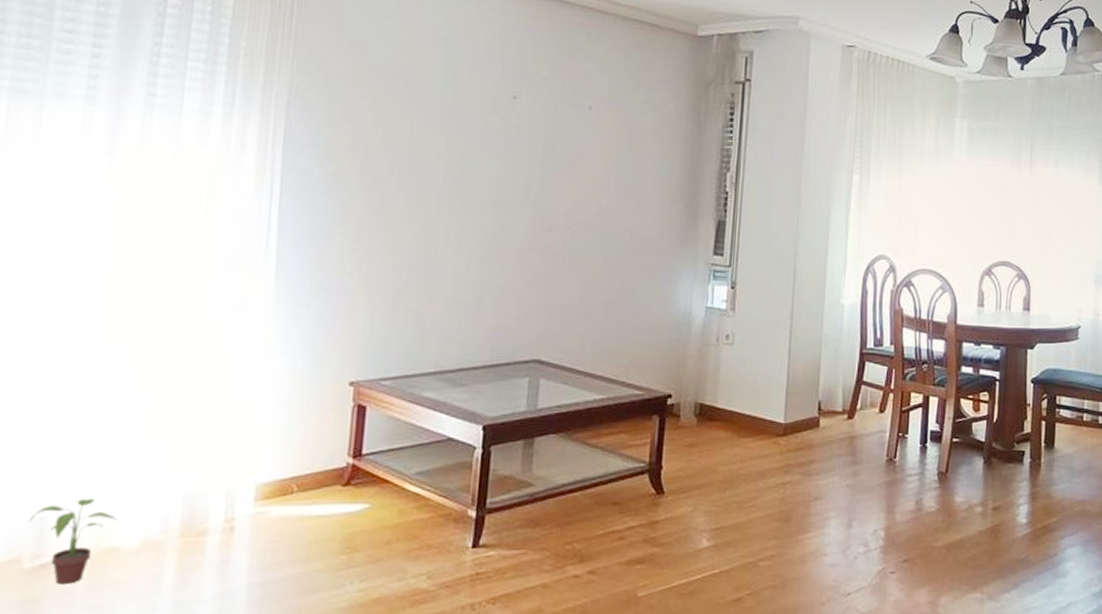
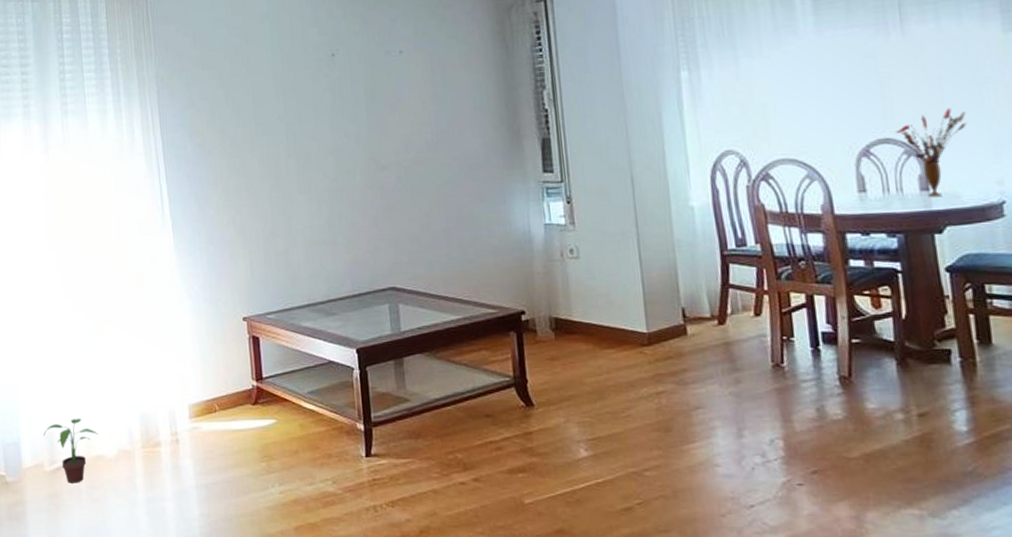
bouquet: none [1013,242,1064,316] -> present [896,108,967,196]

